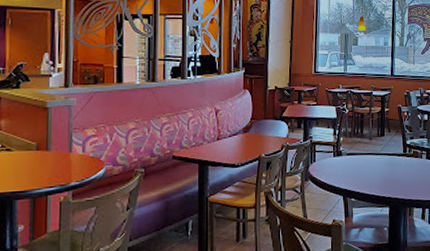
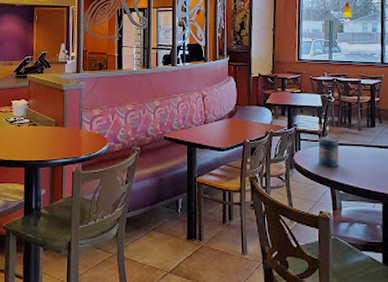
beverage can: none [332,147,352,177] -> present [318,137,340,167]

